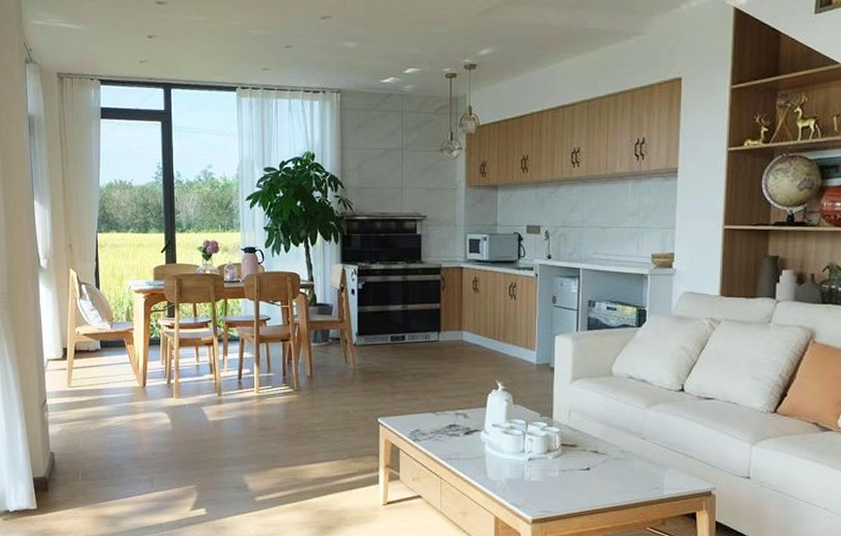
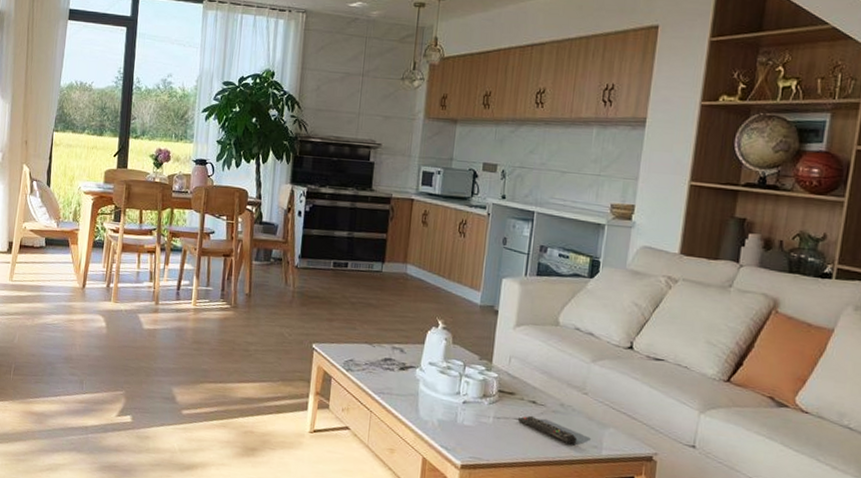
remote control: none [581,466,640,489] -> present [517,416,578,445]

